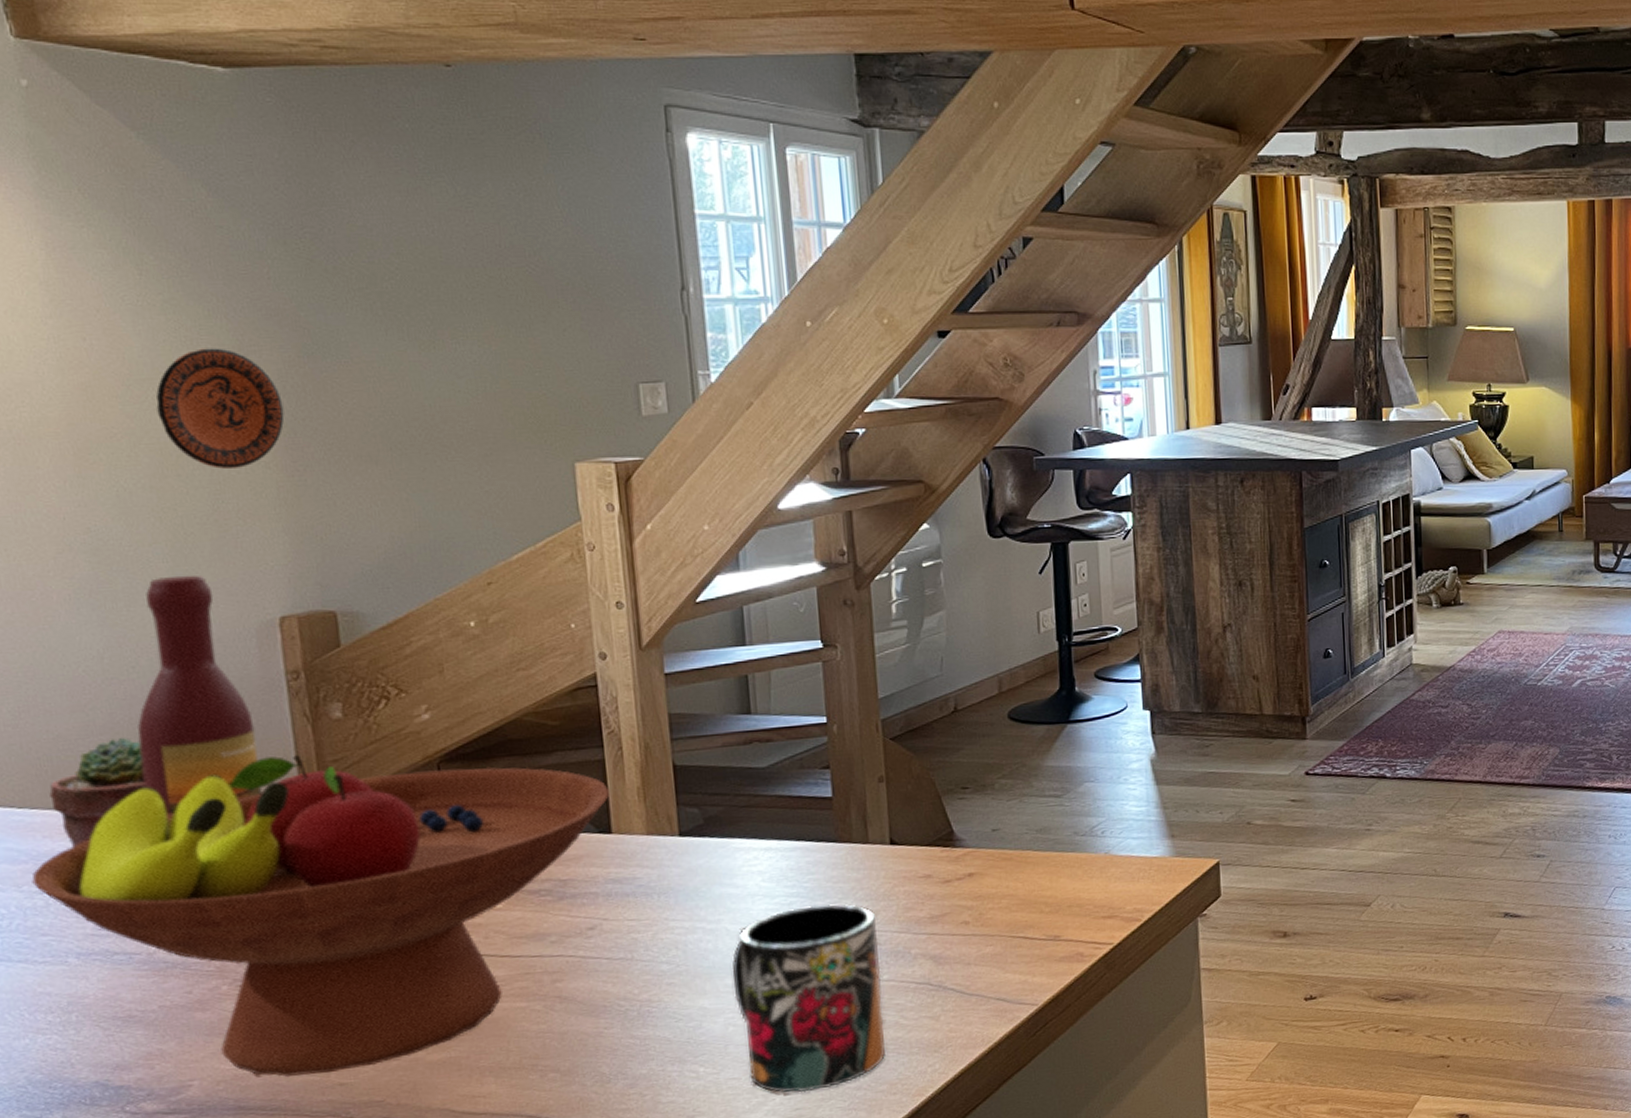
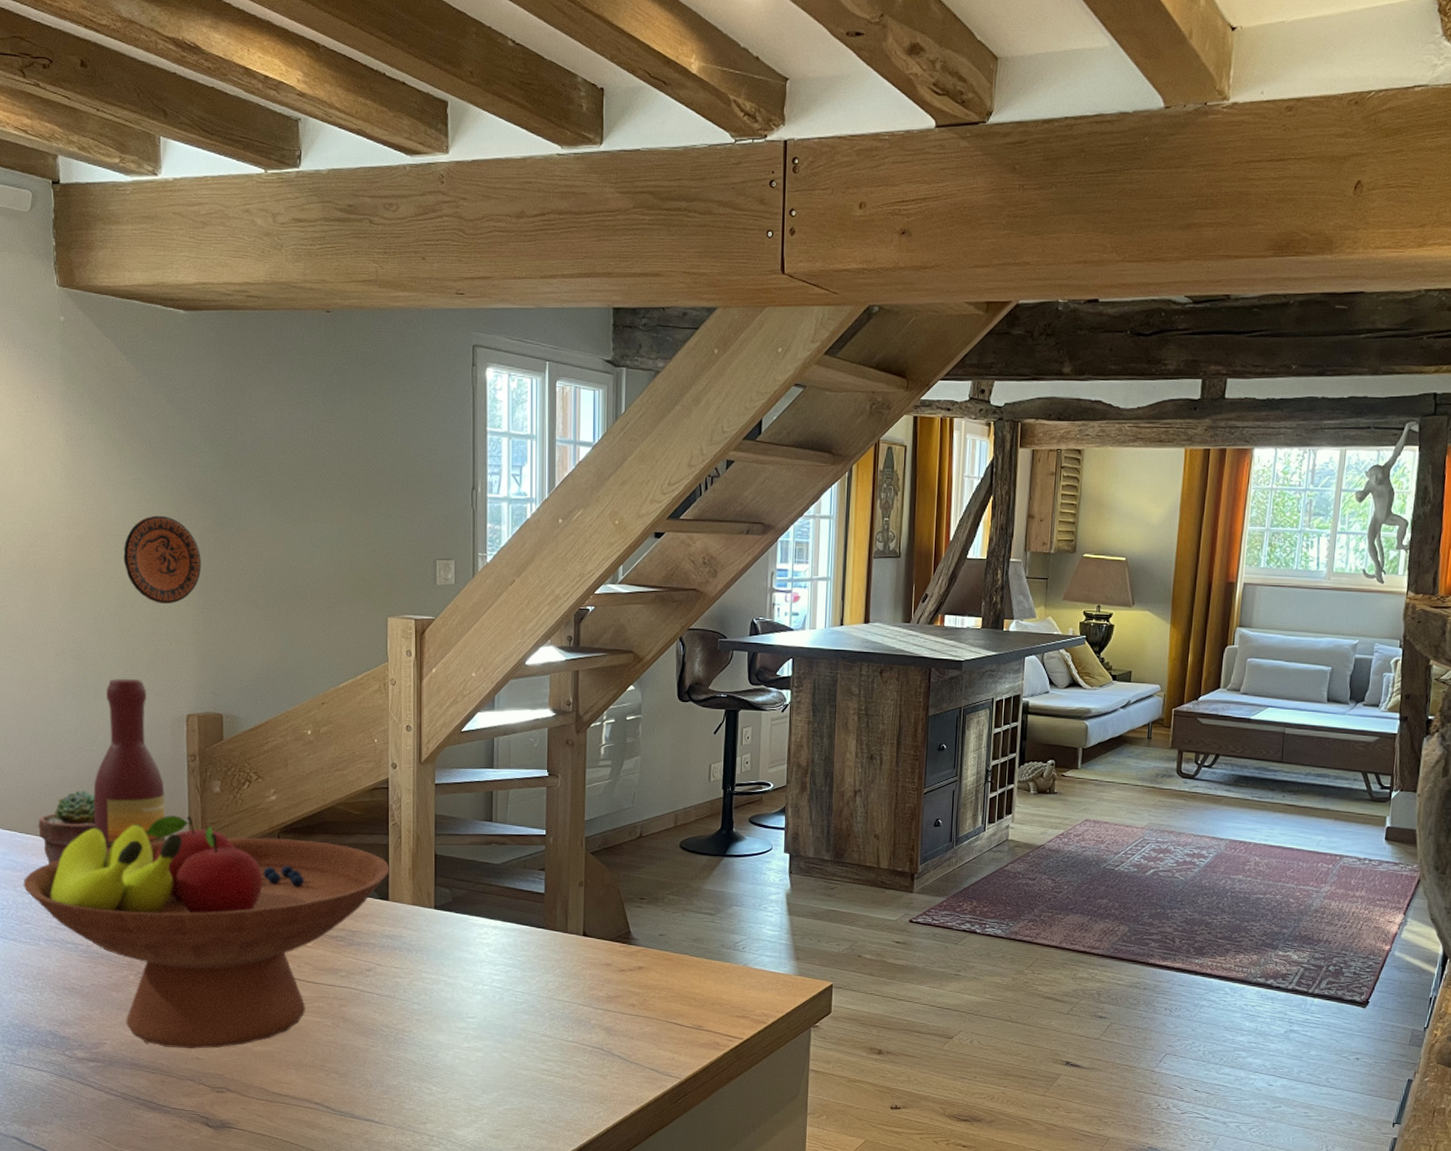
mug: present [732,903,887,1094] -> none [462,974,568,1119]

